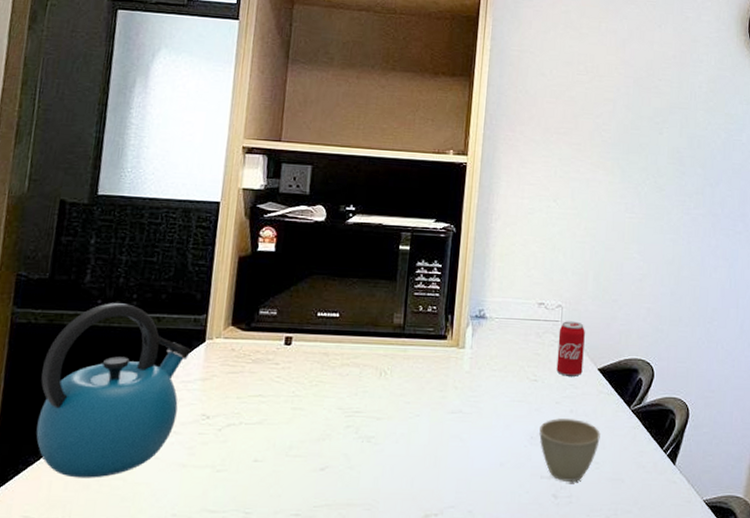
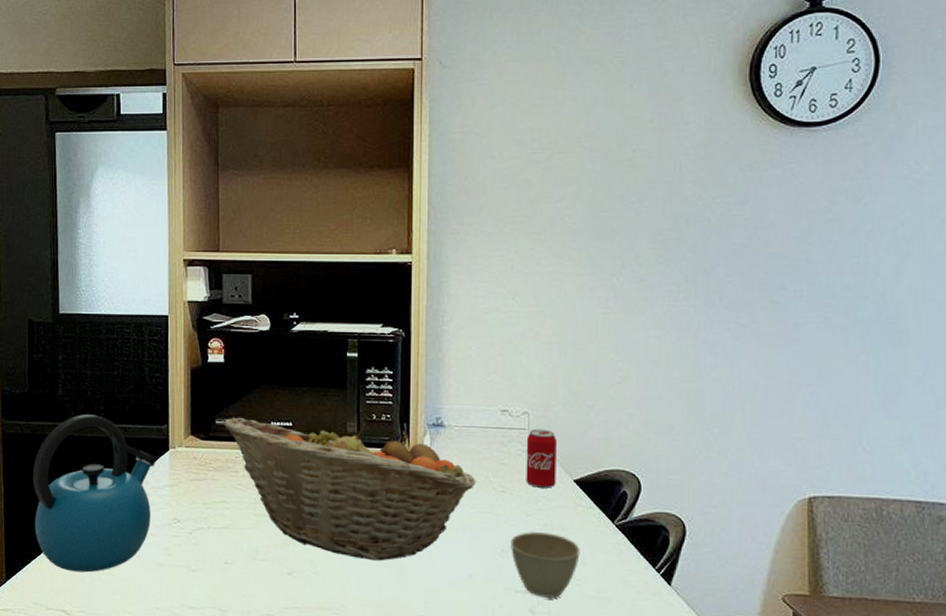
fruit basket: none [267,307,512,452] -> present [223,417,476,561]

